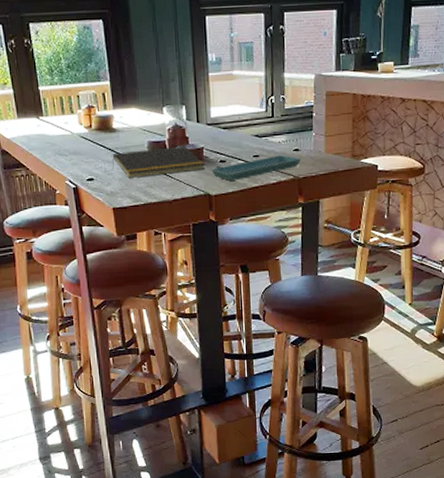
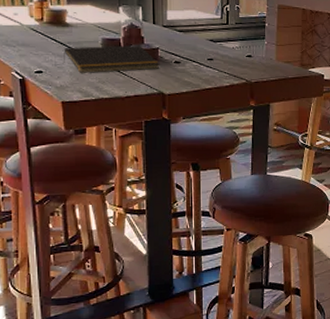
saucer: present [211,155,301,181] -> none [165,60,253,81]

